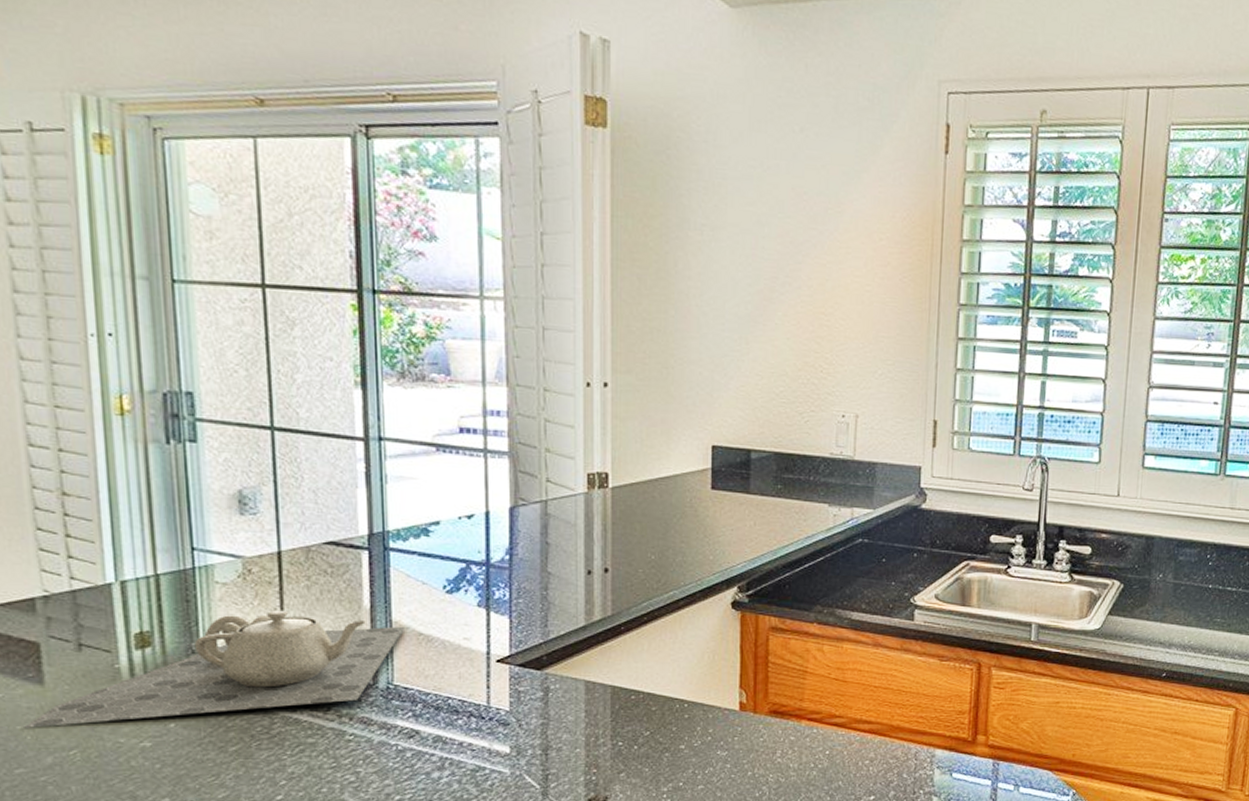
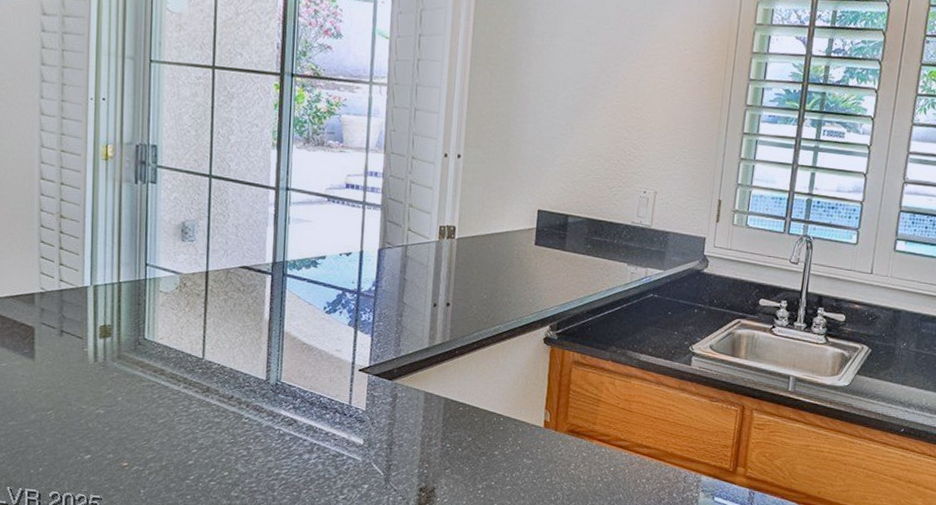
teapot: present [24,610,406,728] -> none [18,316,294,392]

